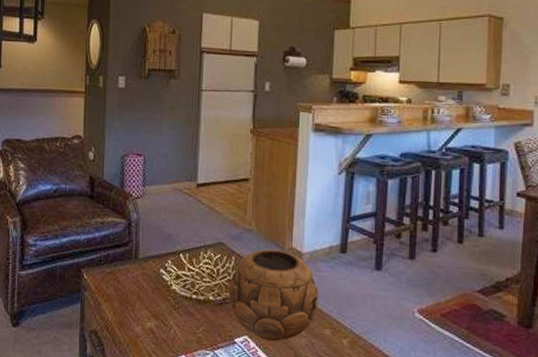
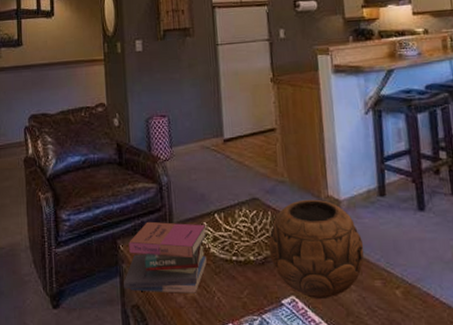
books: none [84,254,171,325] -> present [124,221,207,293]

